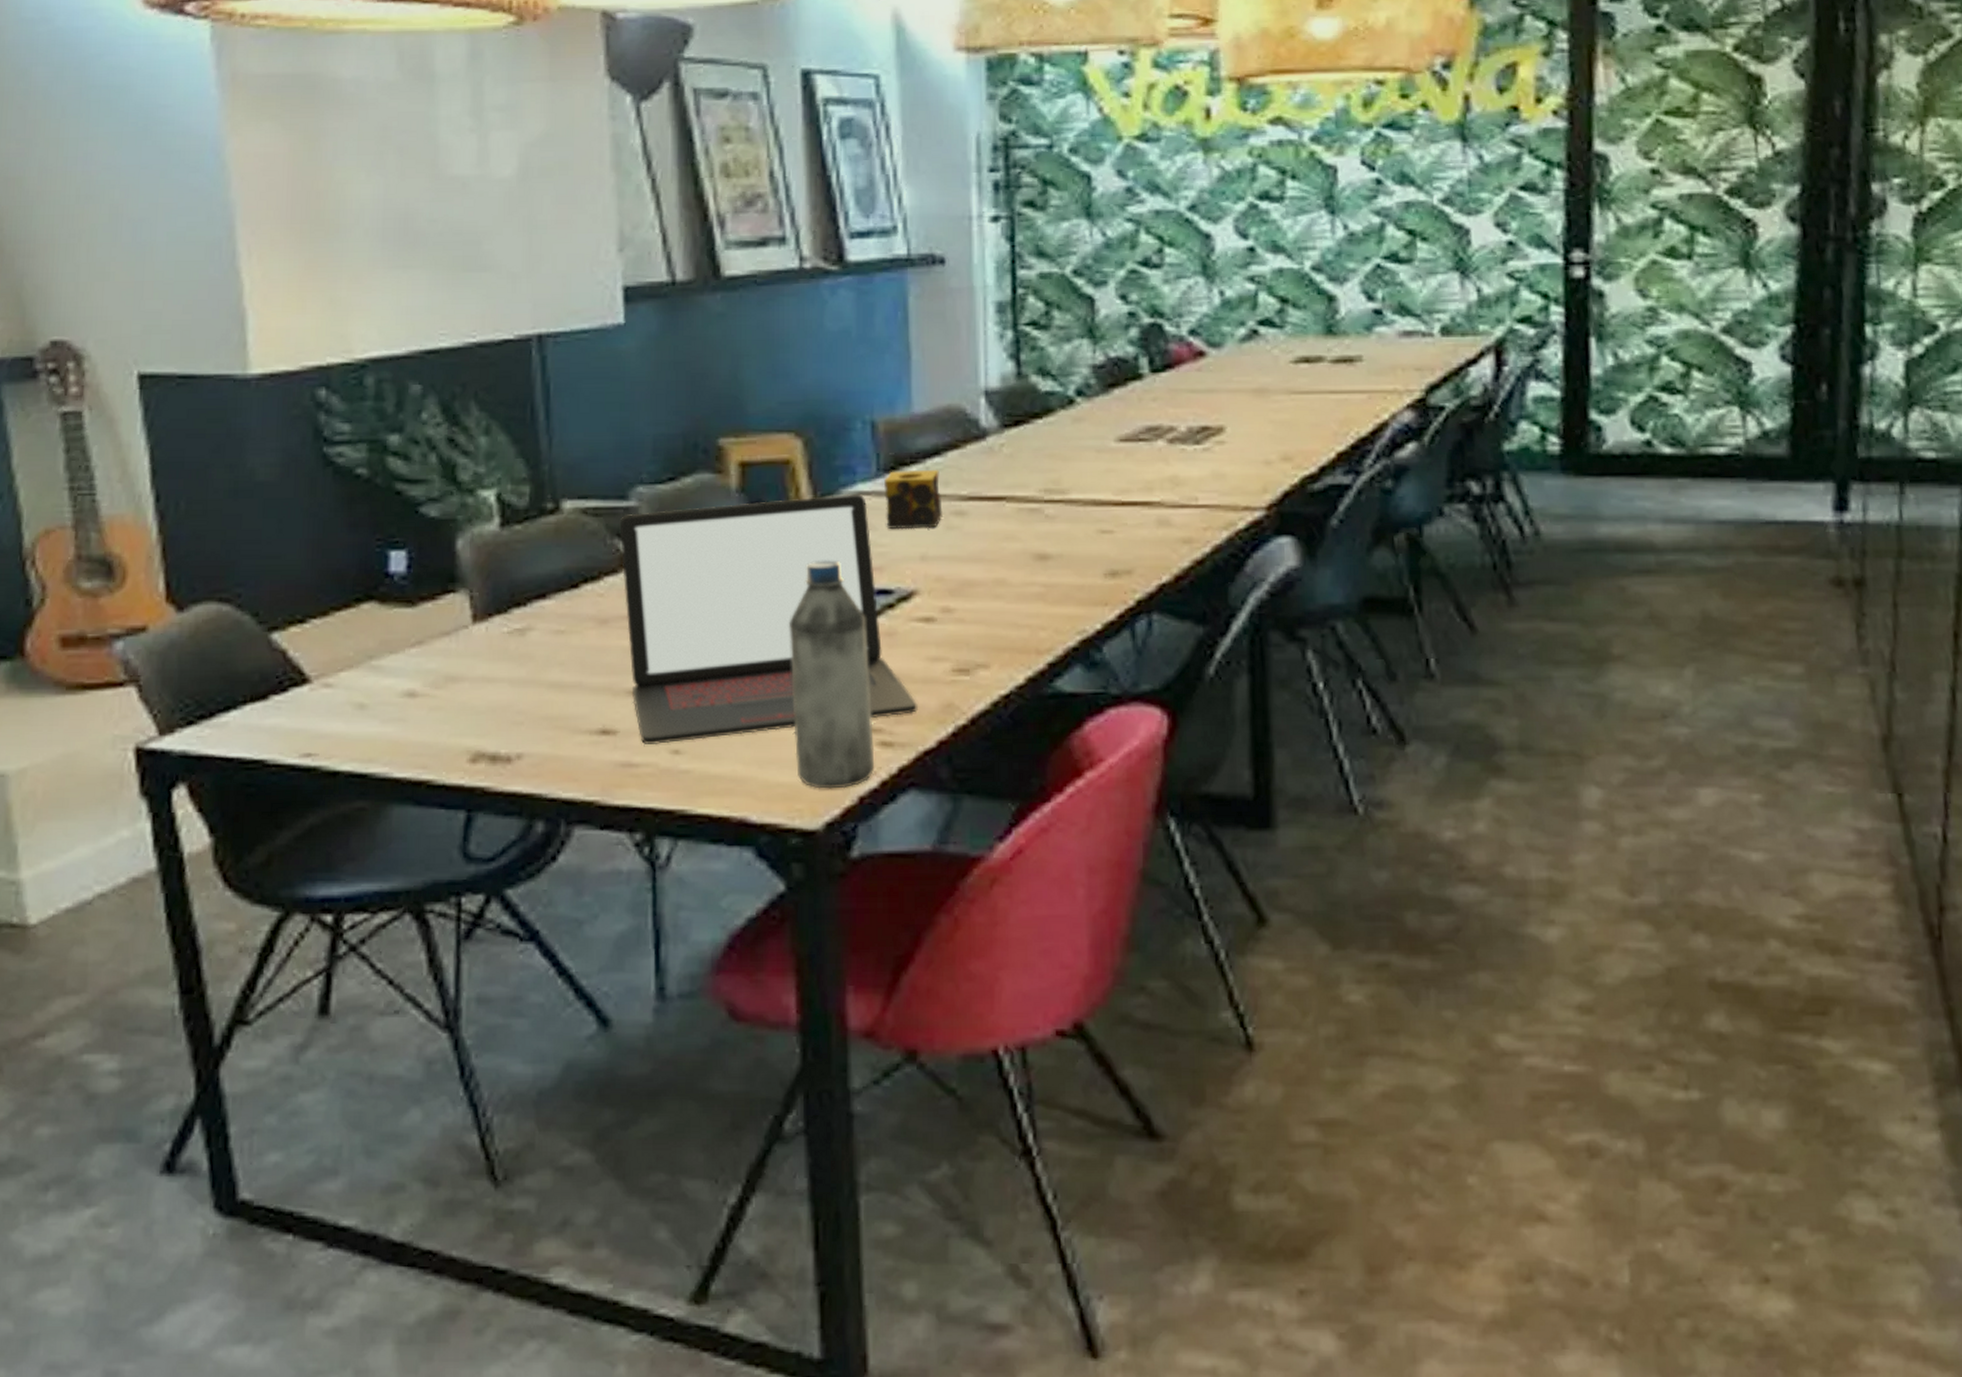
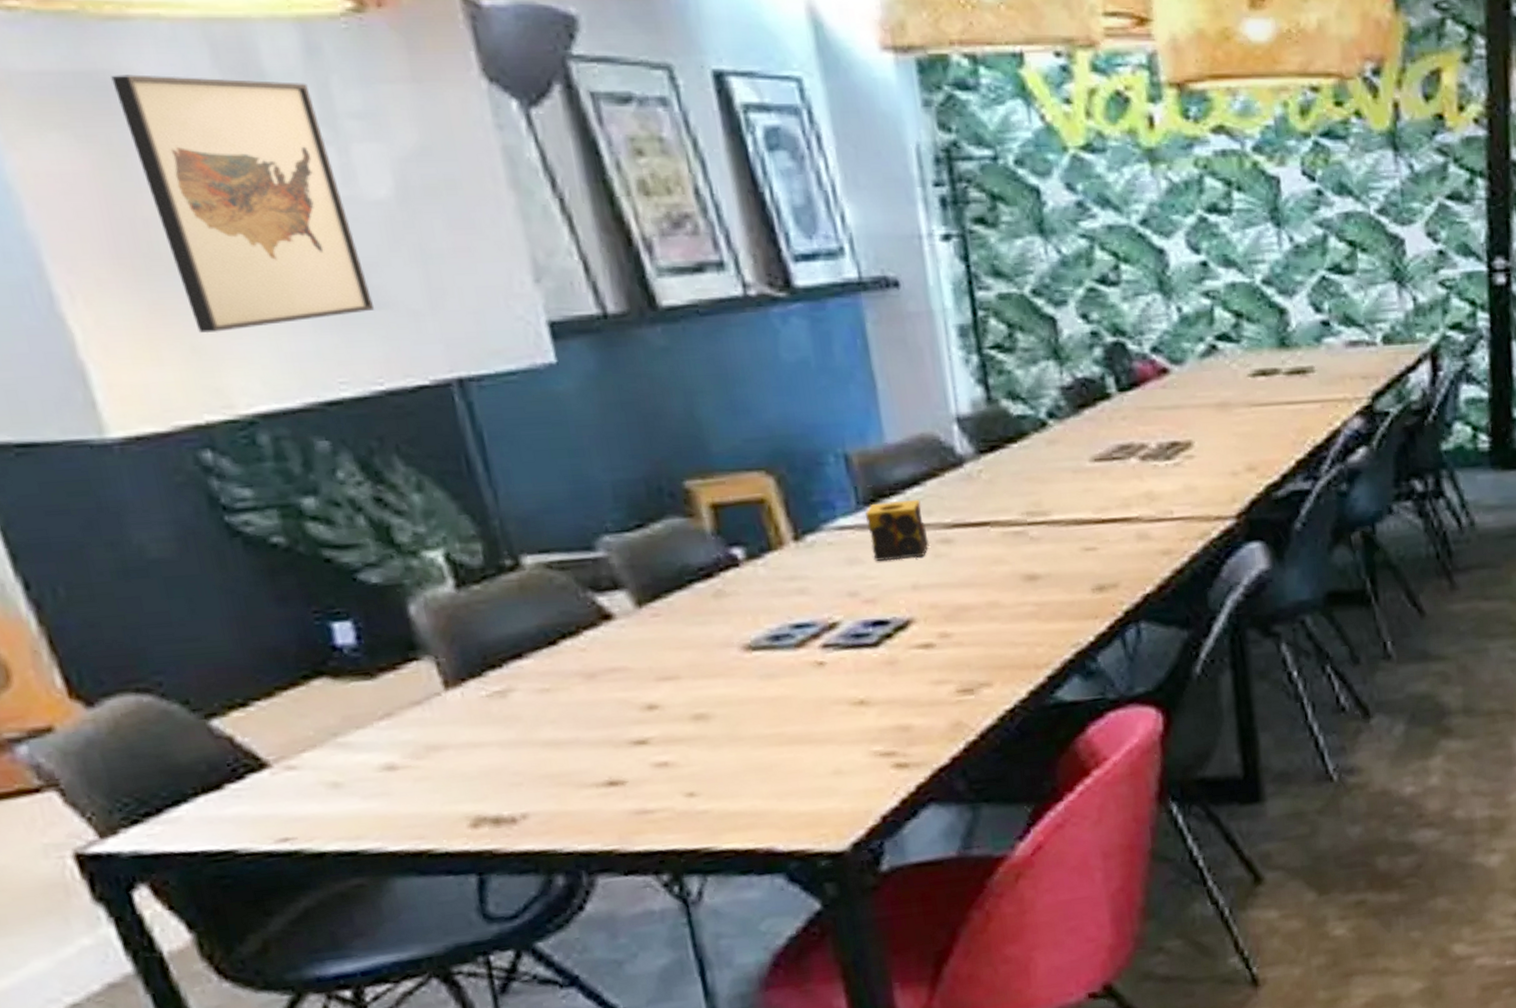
wall art: none [319,76,482,288] -> present [111,74,375,334]
laptop: present [619,493,918,744] -> none [589,528,928,791]
water bottle: present [788,560,875,789] -> none [787,596,894,814]

